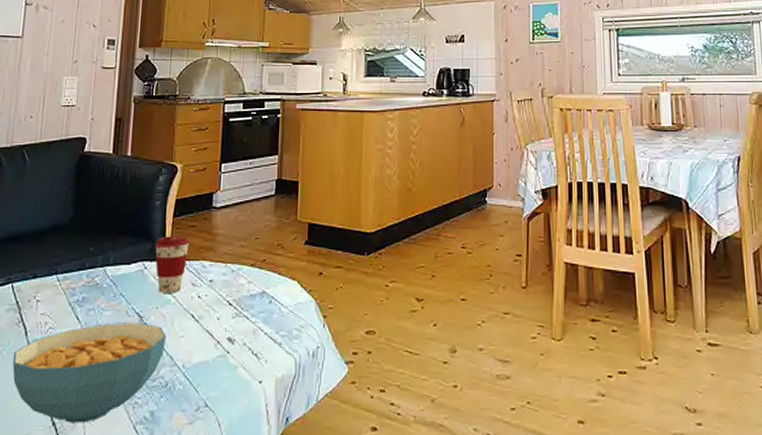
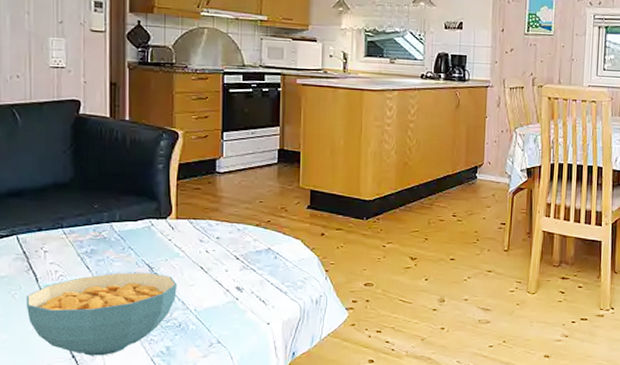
coffee cup: present [154,236,190,293] -> none [160,197,196,248]

